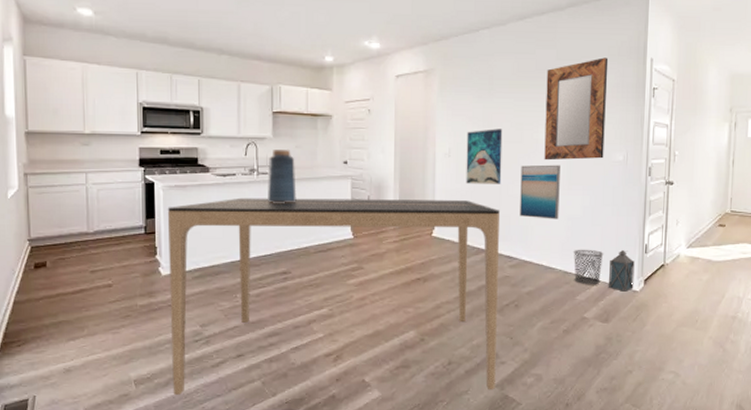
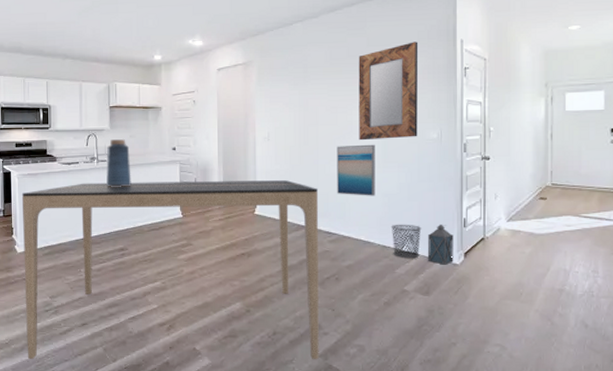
wall art: present [466,129,503,184] -> none [284,113,318,165]

